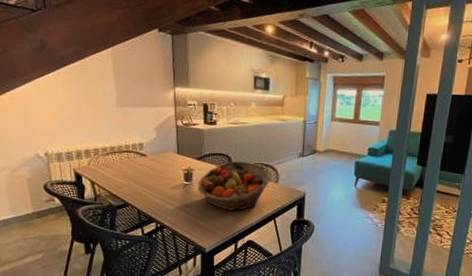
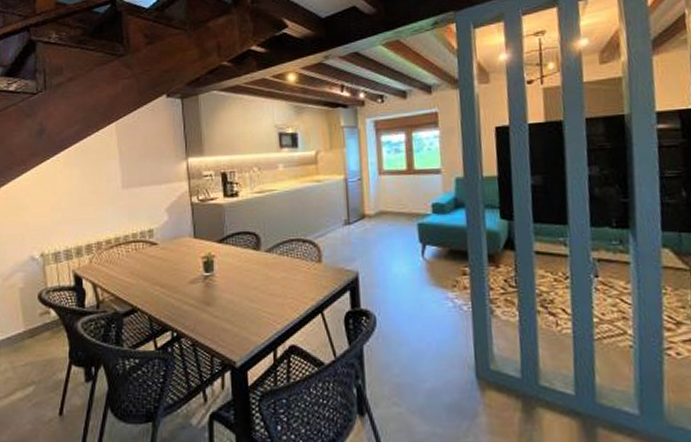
fruit basket: present [198,161,272,211] -> none [221,238,312,306]

